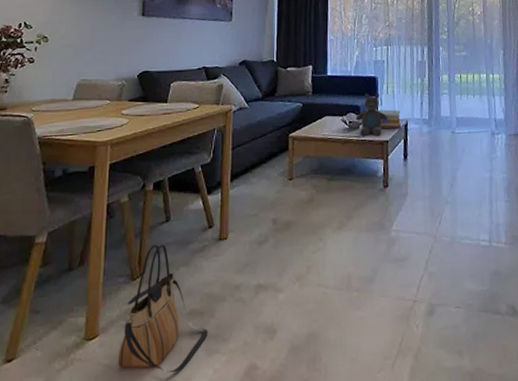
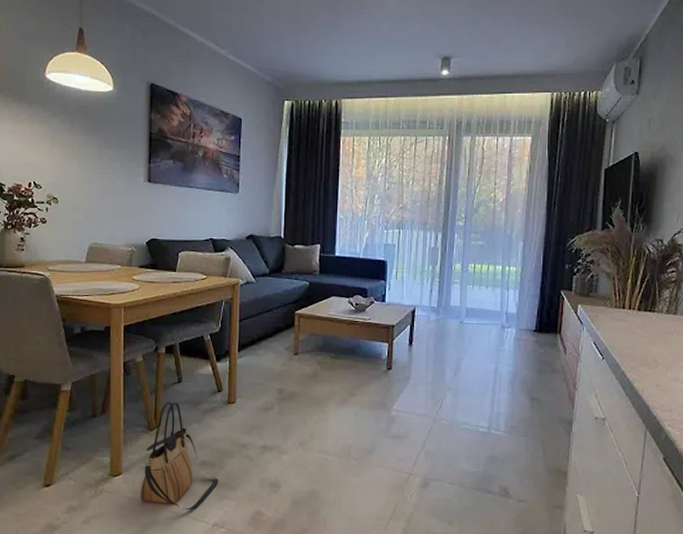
stuffed animal: present [355,93,388,136] -> none [362,277,396,320]
books: present [376,109,401,130] -> none [383,294,408,314]

